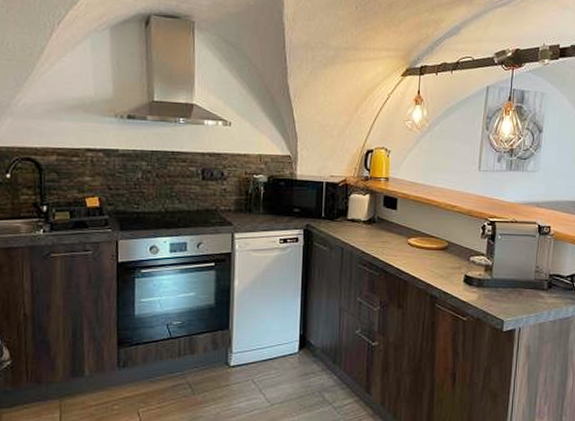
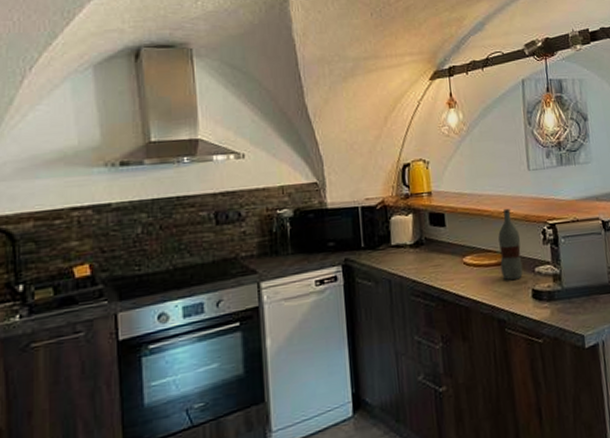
bottle: none [440,202,462,264] -> present [497,208,524,280]

